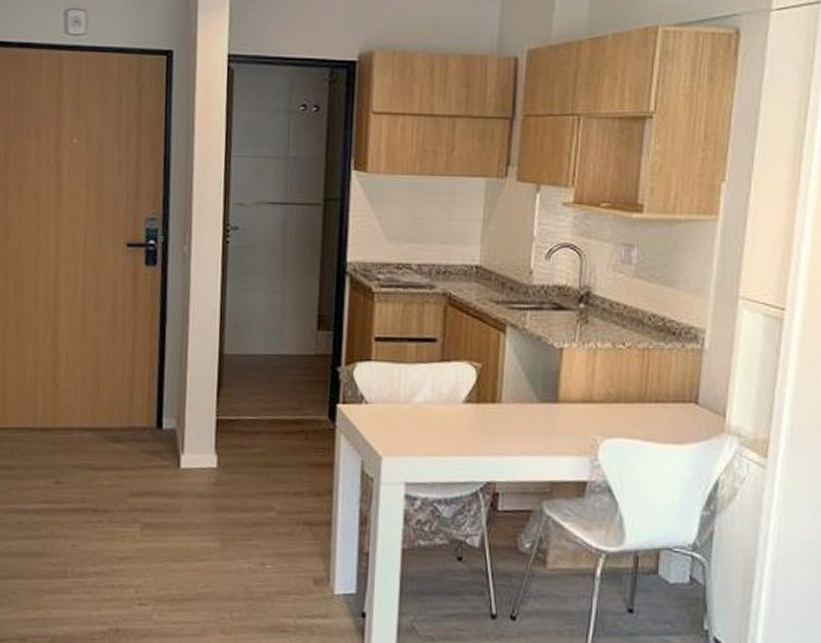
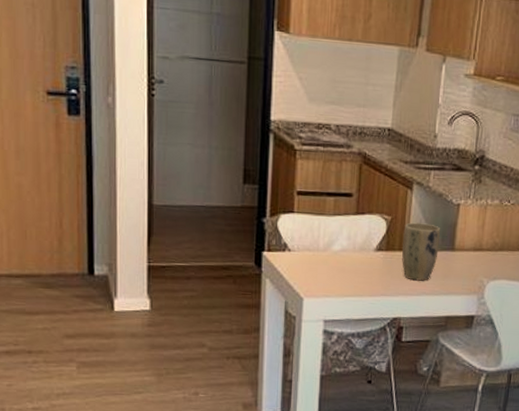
plant pot: none [495,370,540,439] -> present [402,222,440,281]

